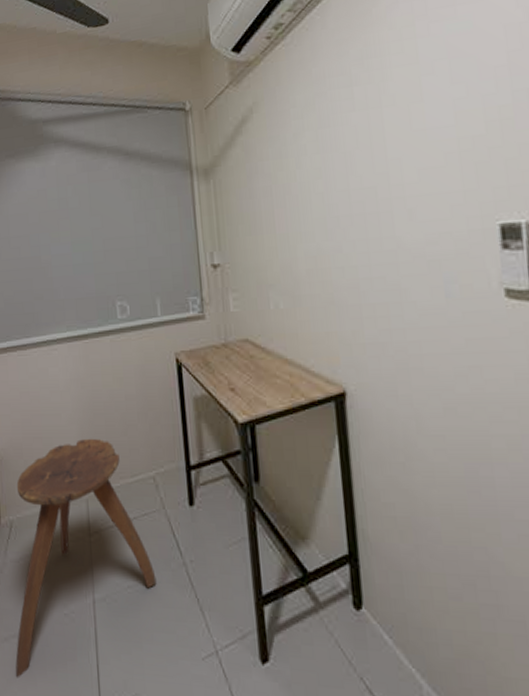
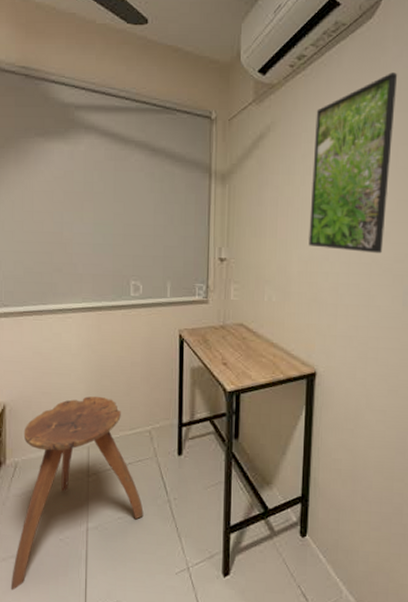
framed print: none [303,22,409,239] -> present [308,72,398,254]

